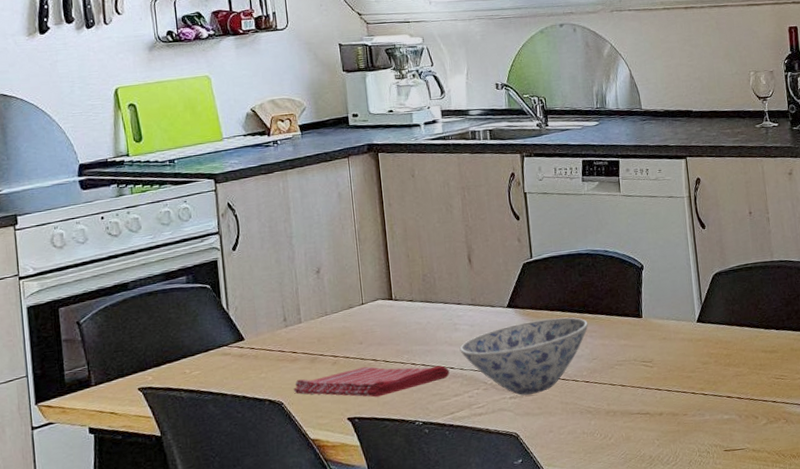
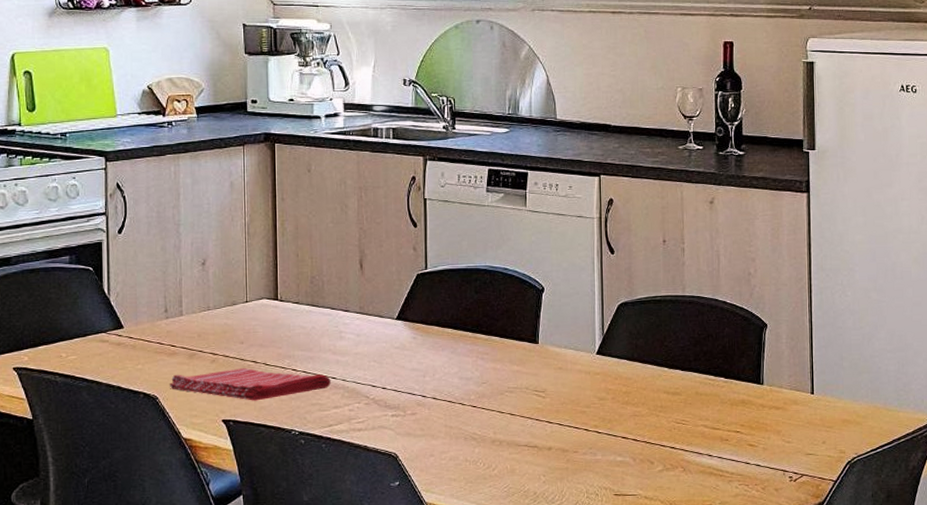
bowl: present [459,317,588,395] -> none [343,335,480,414]

